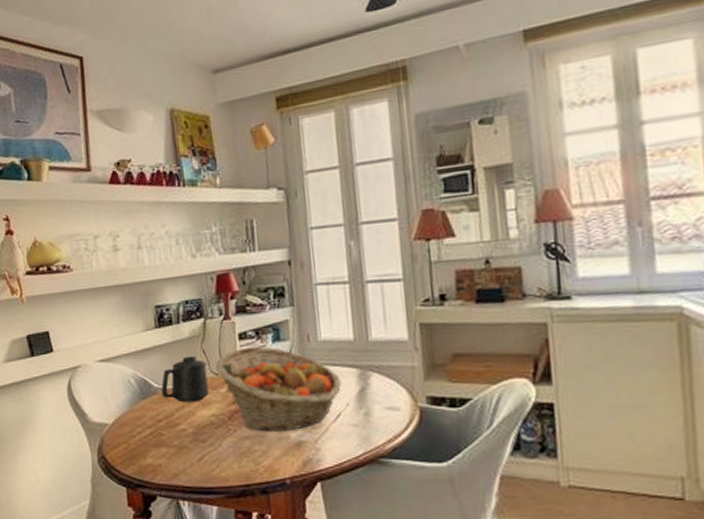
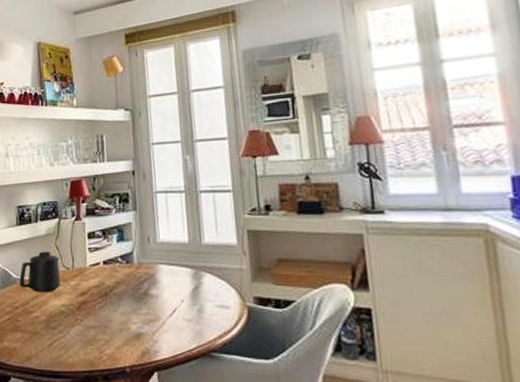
fruit basket: present [214,346,342,432] -> none [66,245,177,323]

